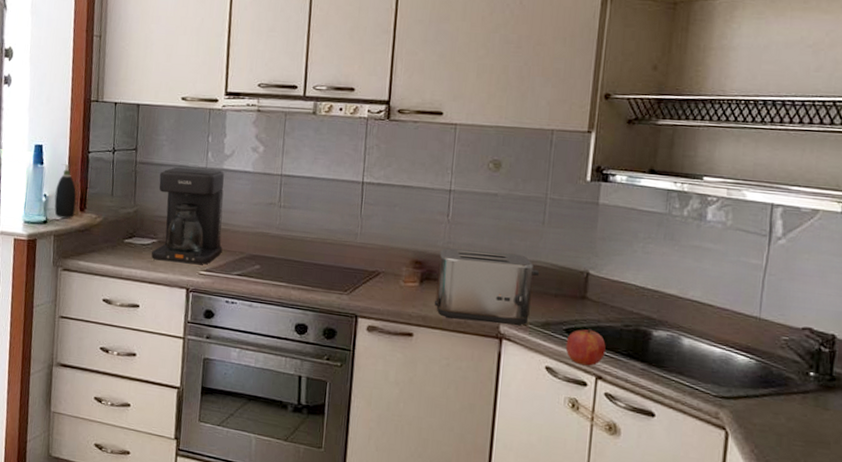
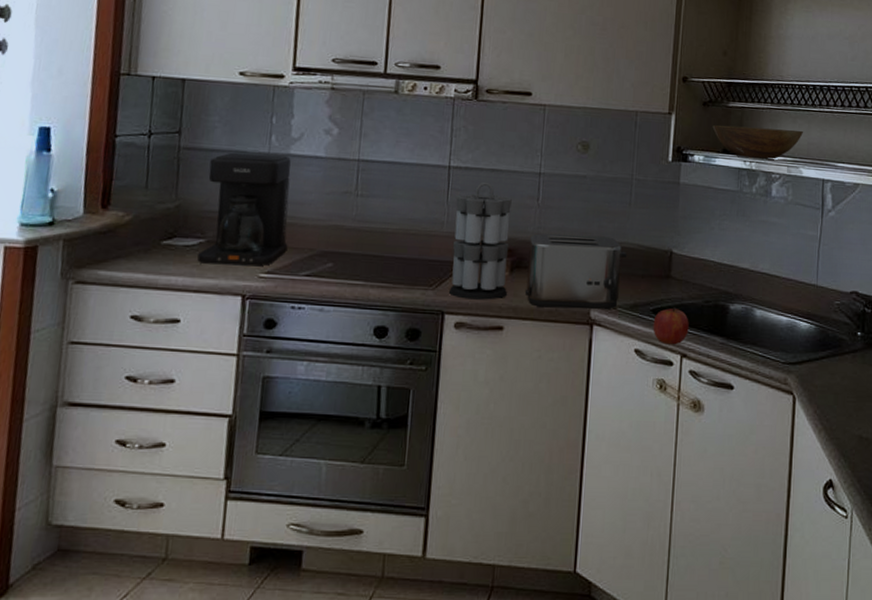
soap dispenser: present [54,164,77,219] -> none [65,151,97,219]
spice rack: none [362,198,422,308] -> present [449,183,512,300]
bowl: none [638,144,750,181] -> present [712,125,804,159]

